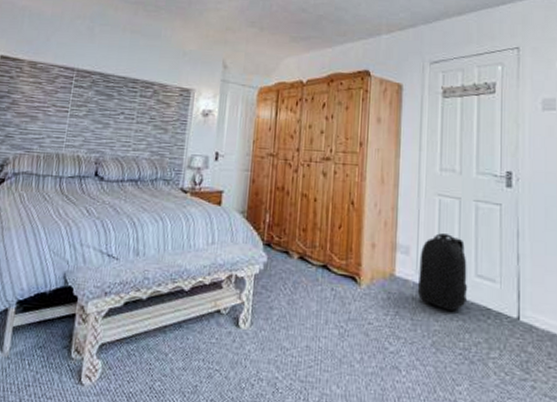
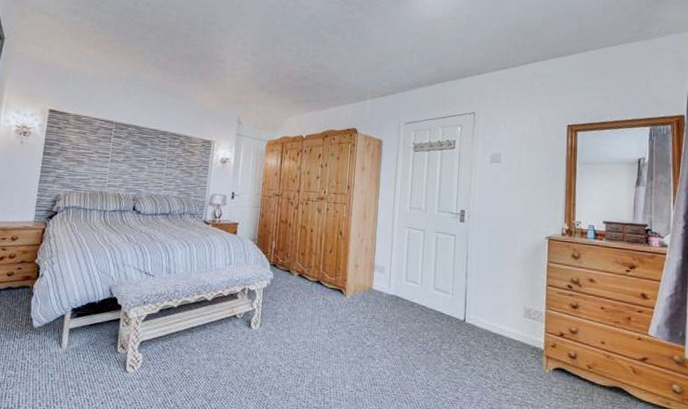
backpack: present [418,233,468,312] -> none [390,257,428,316]

